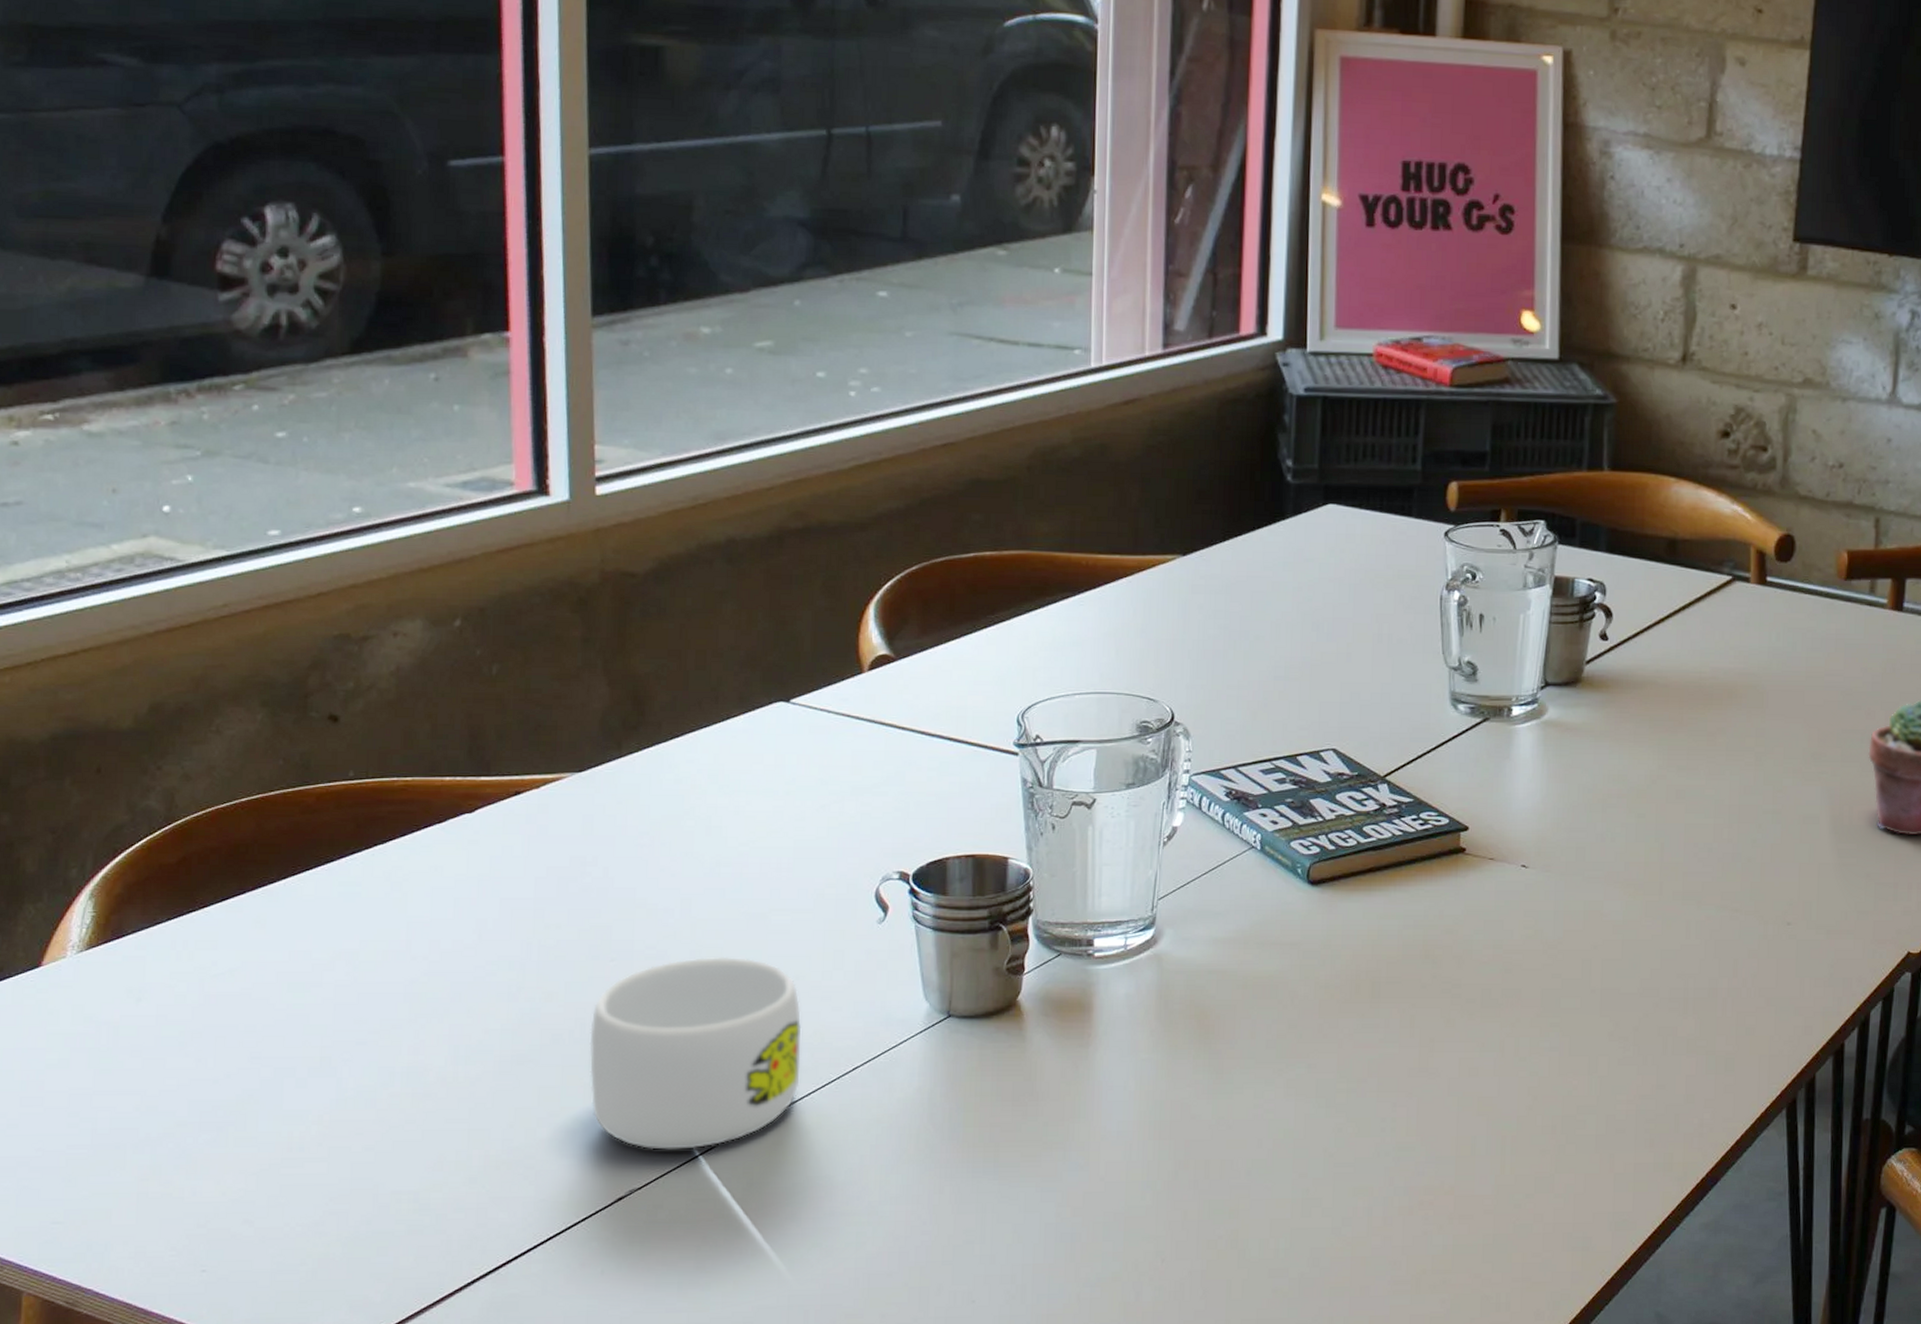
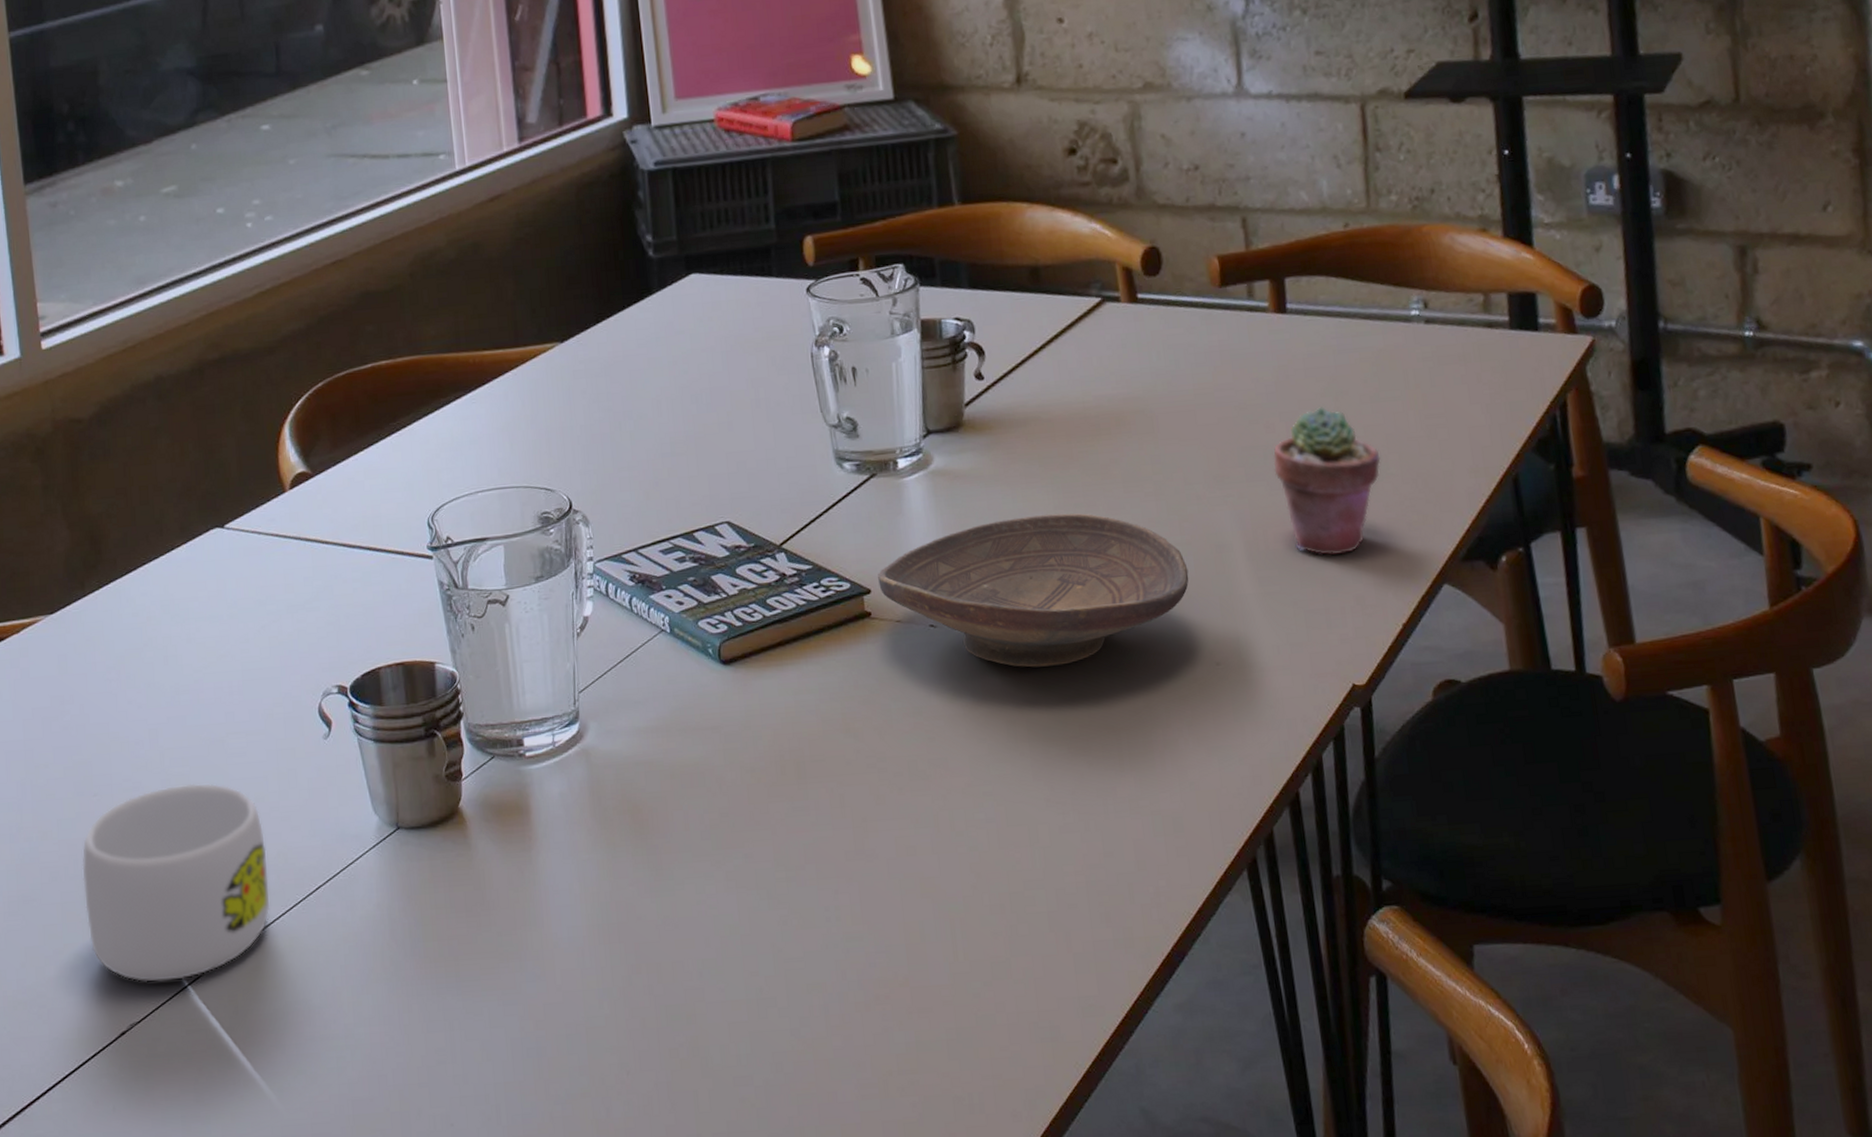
decorative bowl: none [1477,773,1775,913] -> present [878,513,1189,667]

